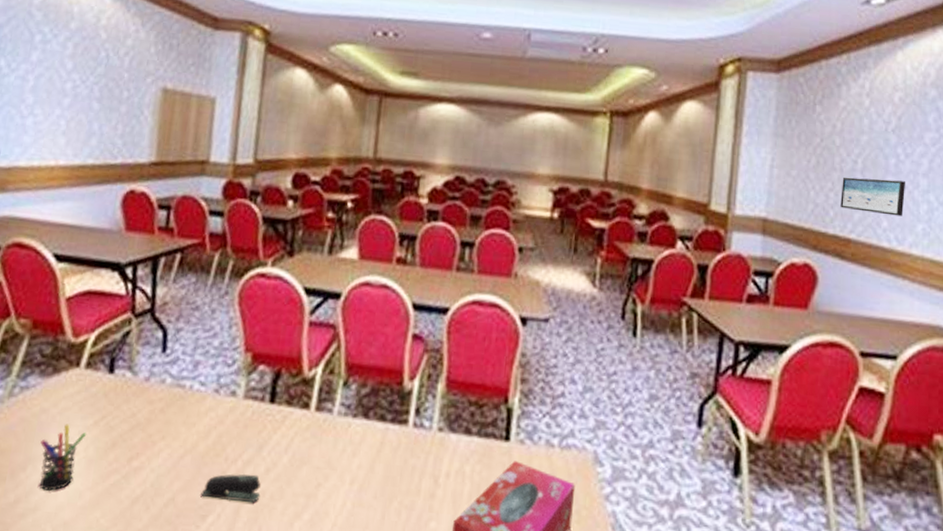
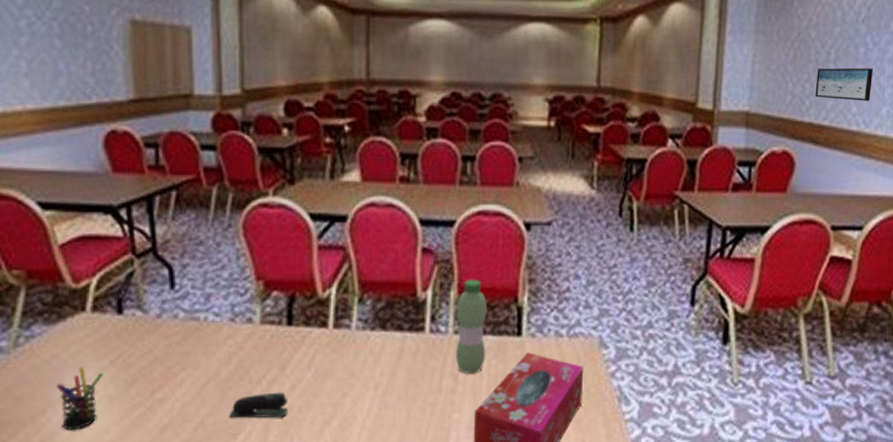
water bottle: none [437,372,475,479] -> present [455,279,487,374]

